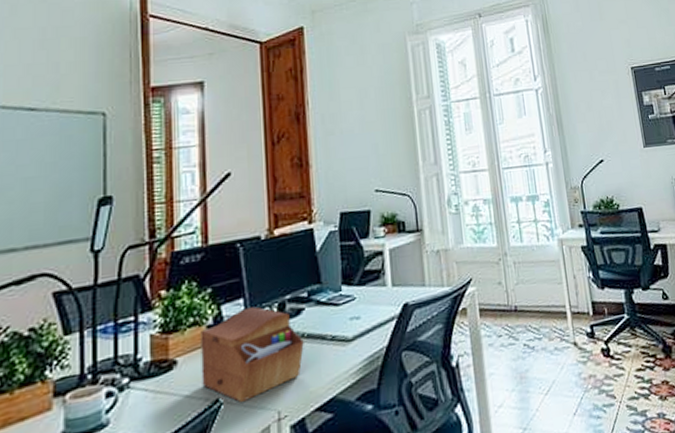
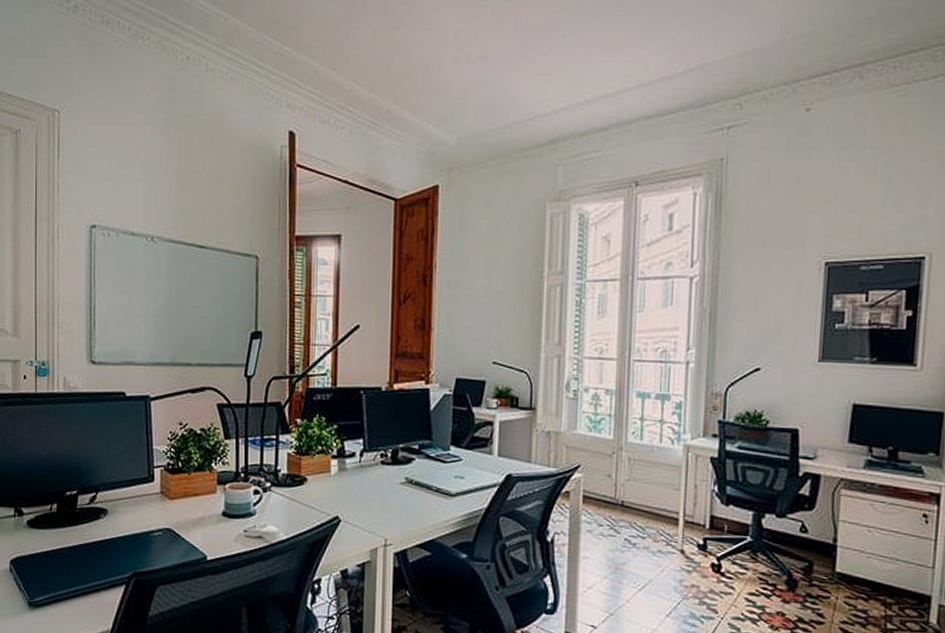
sewing box: present [200,306,304,404] -> none [325,447,412,525]

